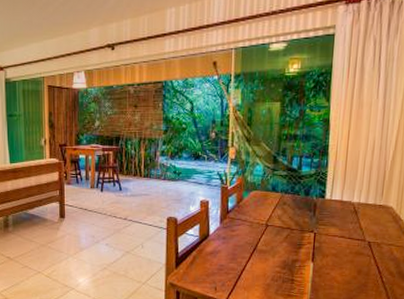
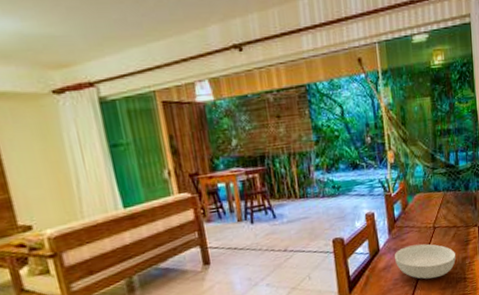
serving bowl: none [222,237,285,273] -> present [394,243,456,279]

